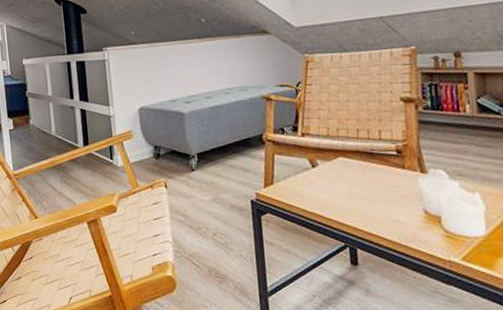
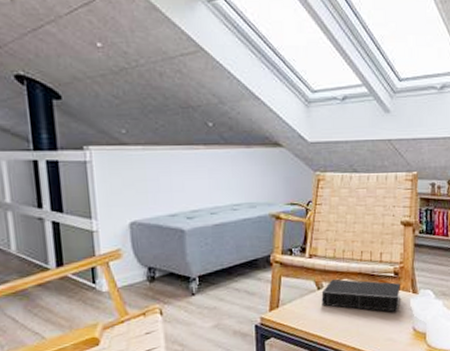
book: none [316,157,422,193] -> present [321,279,413,312]

